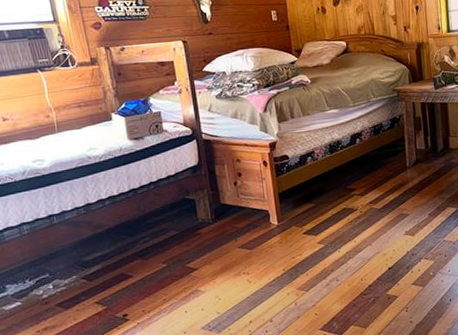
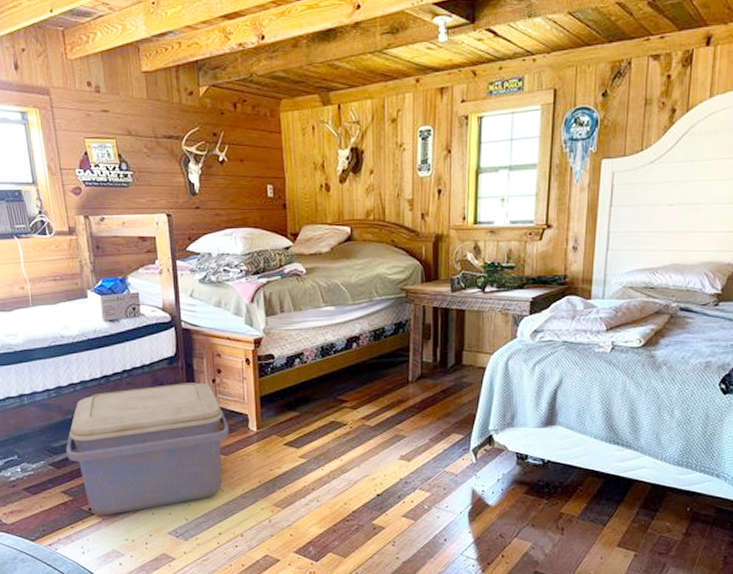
cooler: none [97,187,253,321] -> present [65,382,229,516]

